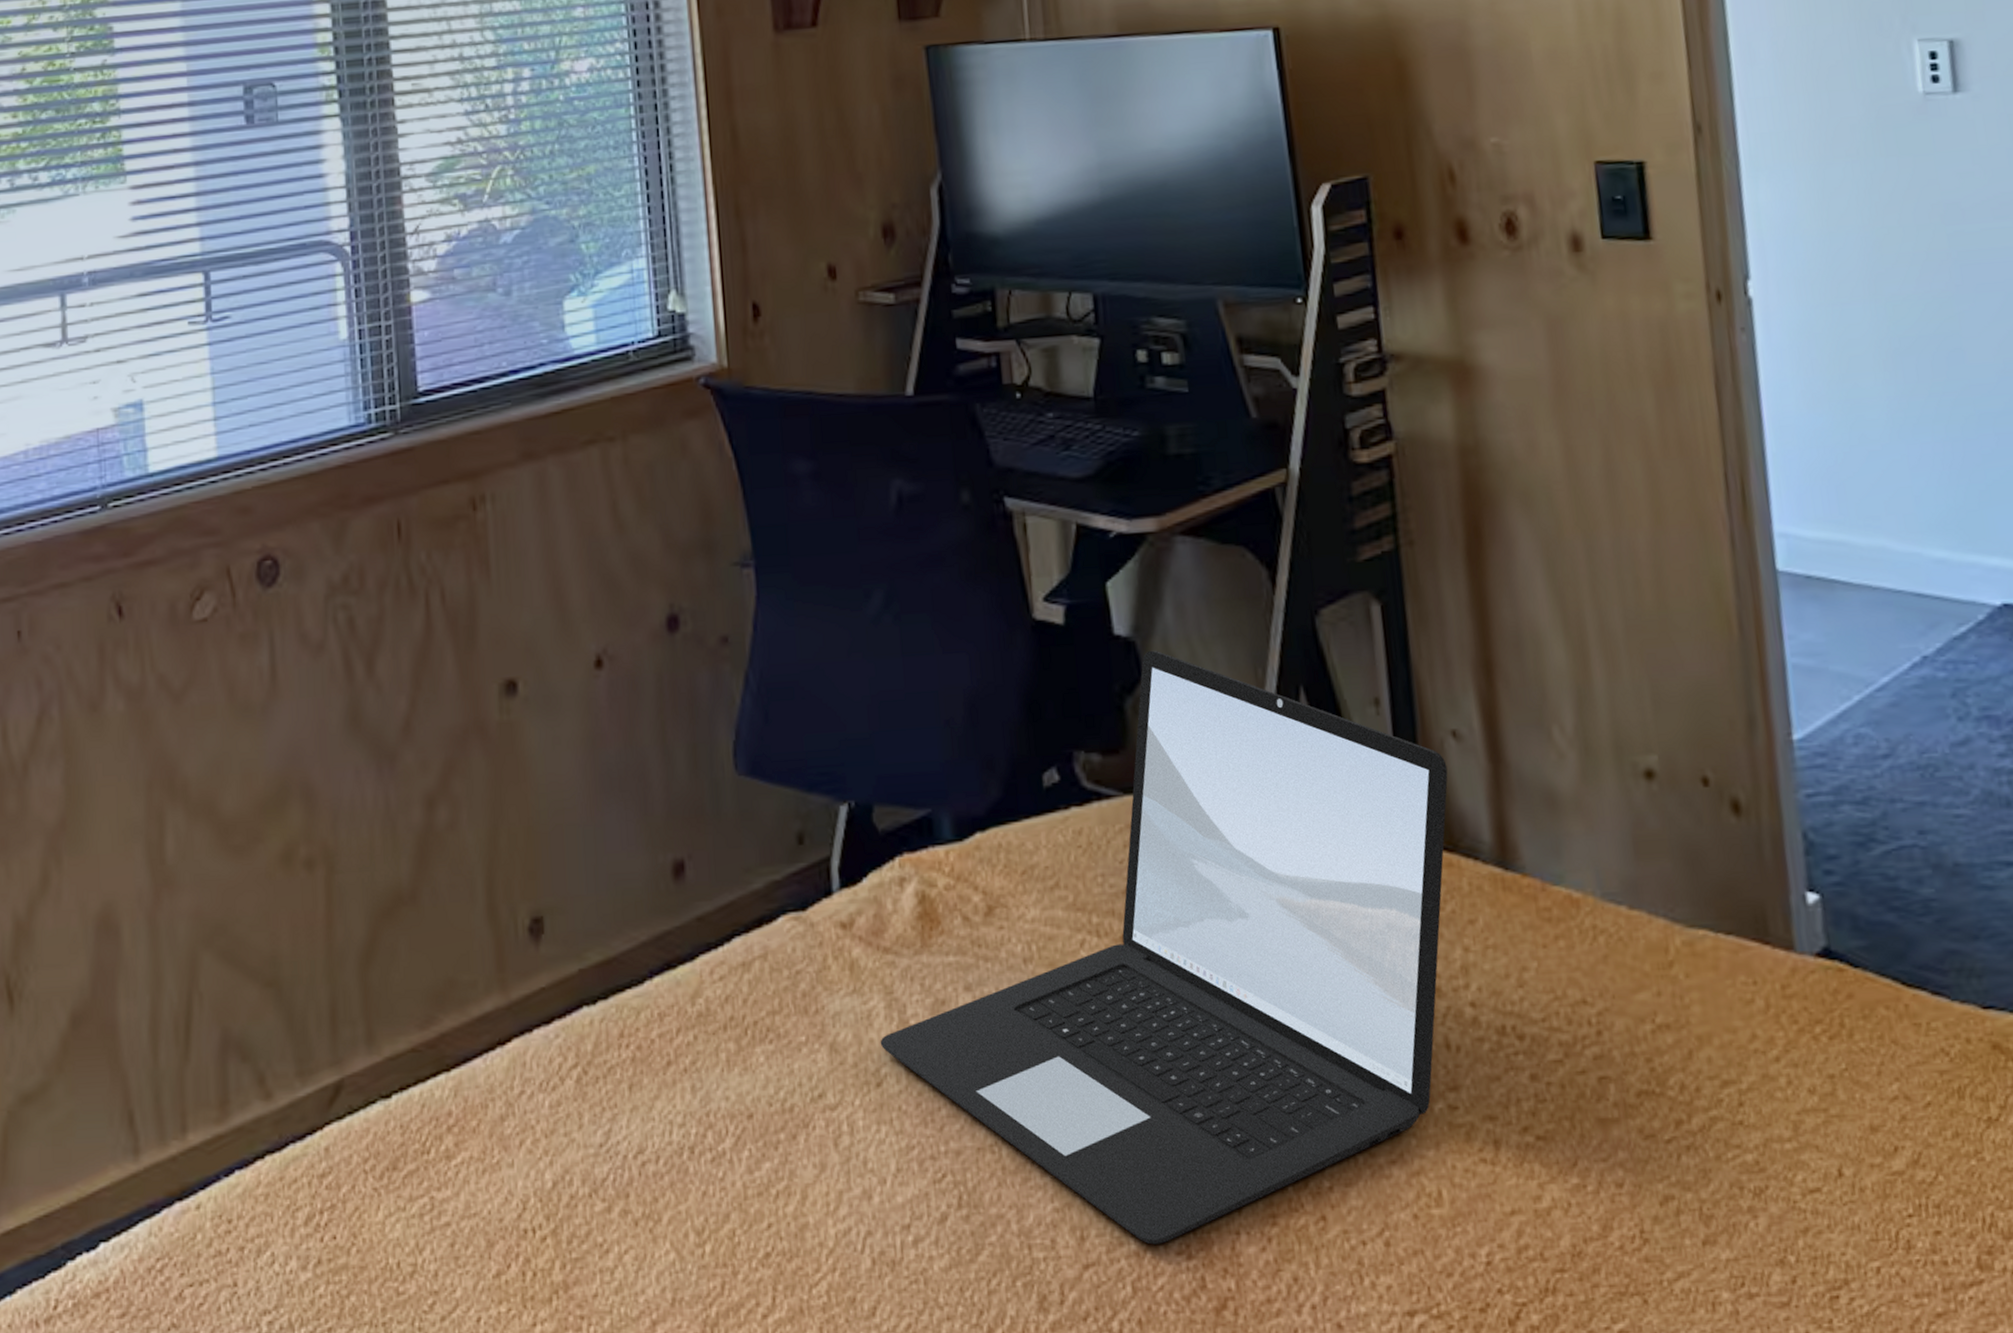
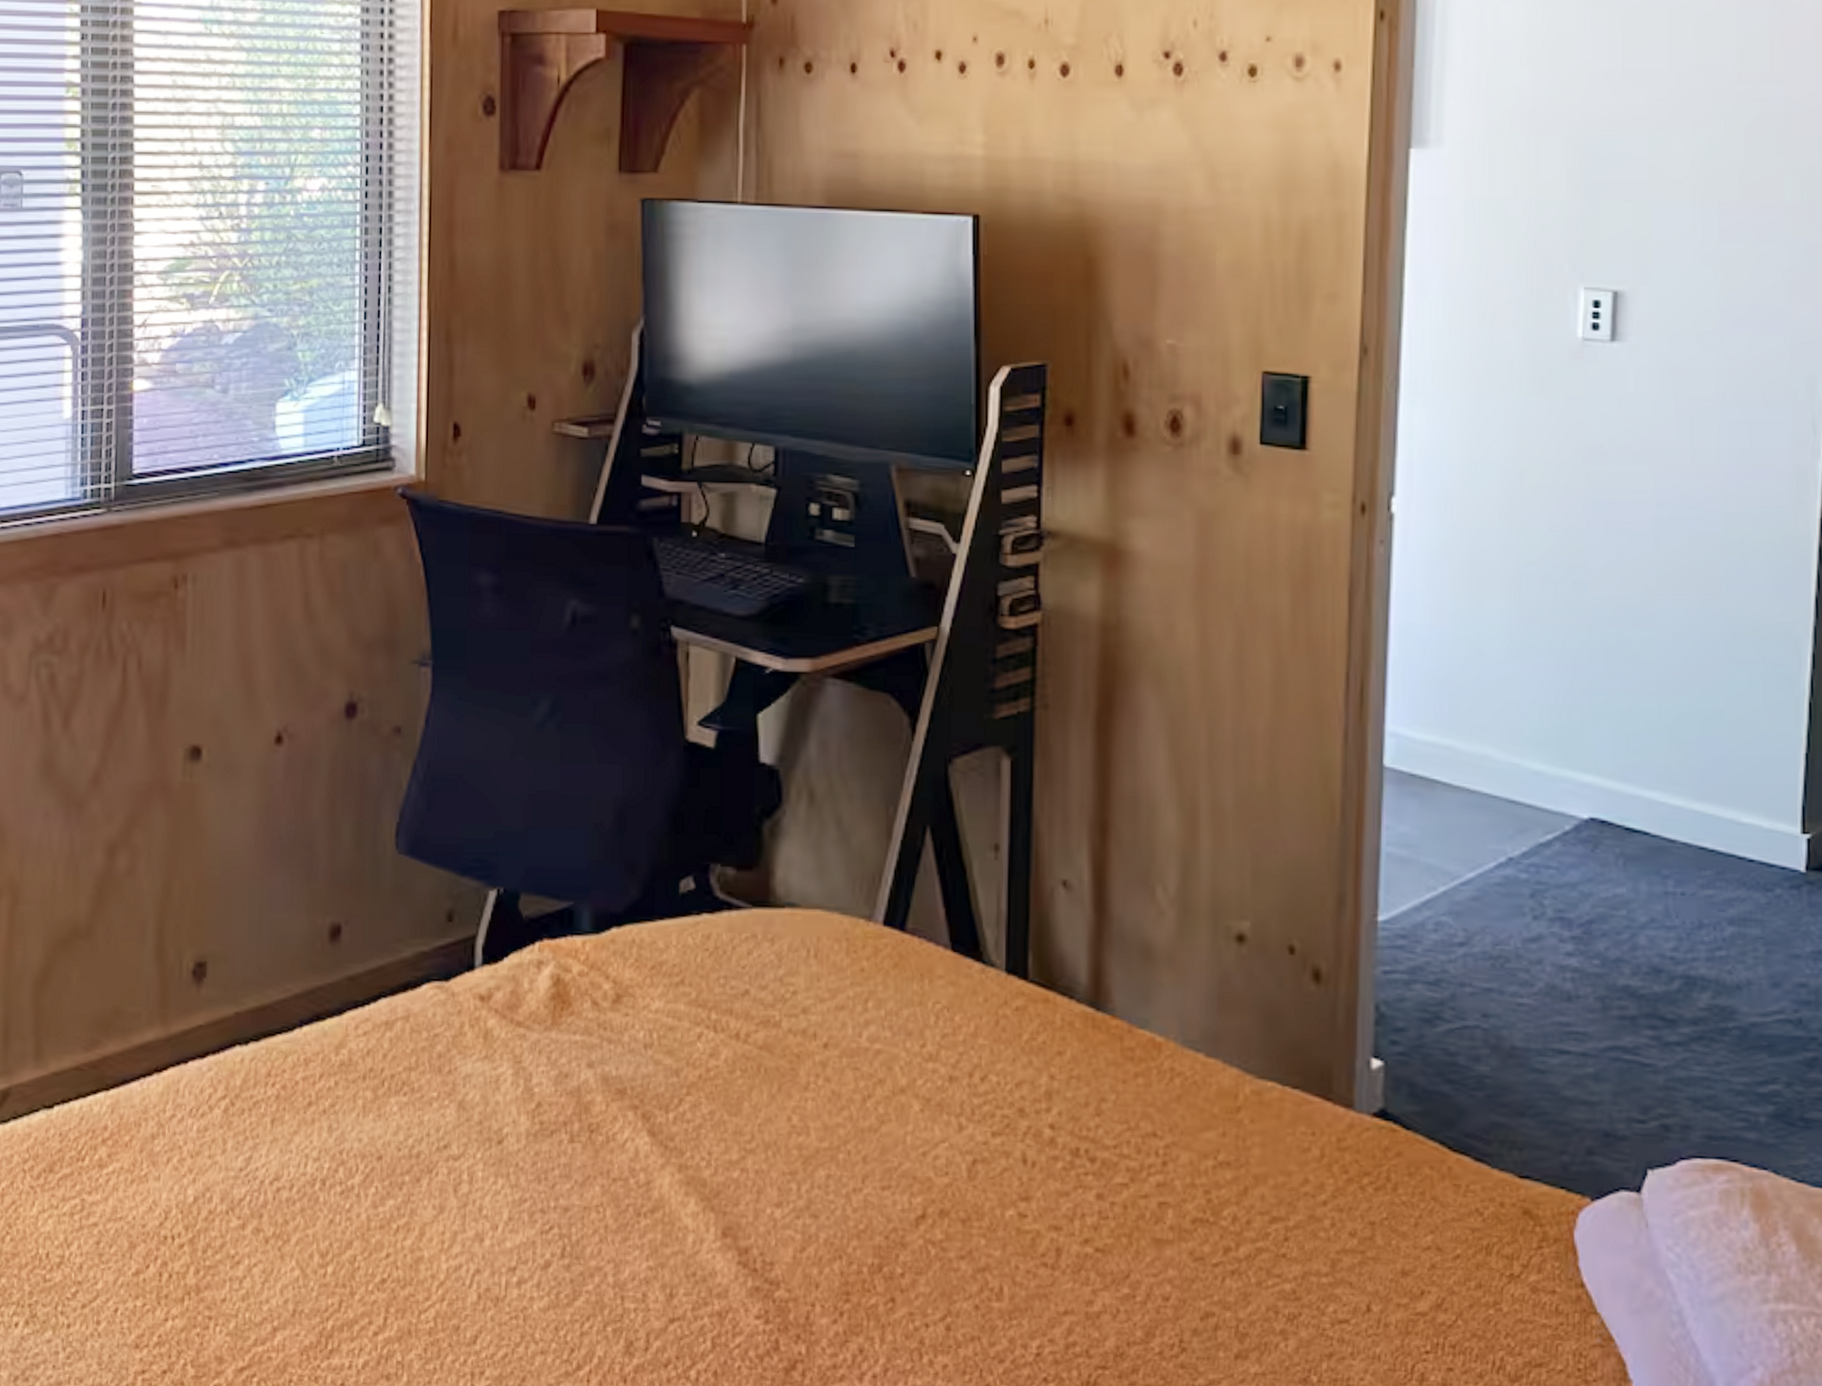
laptop: present [880,650,1448,1245] -> none [505,779,1054,1308]

